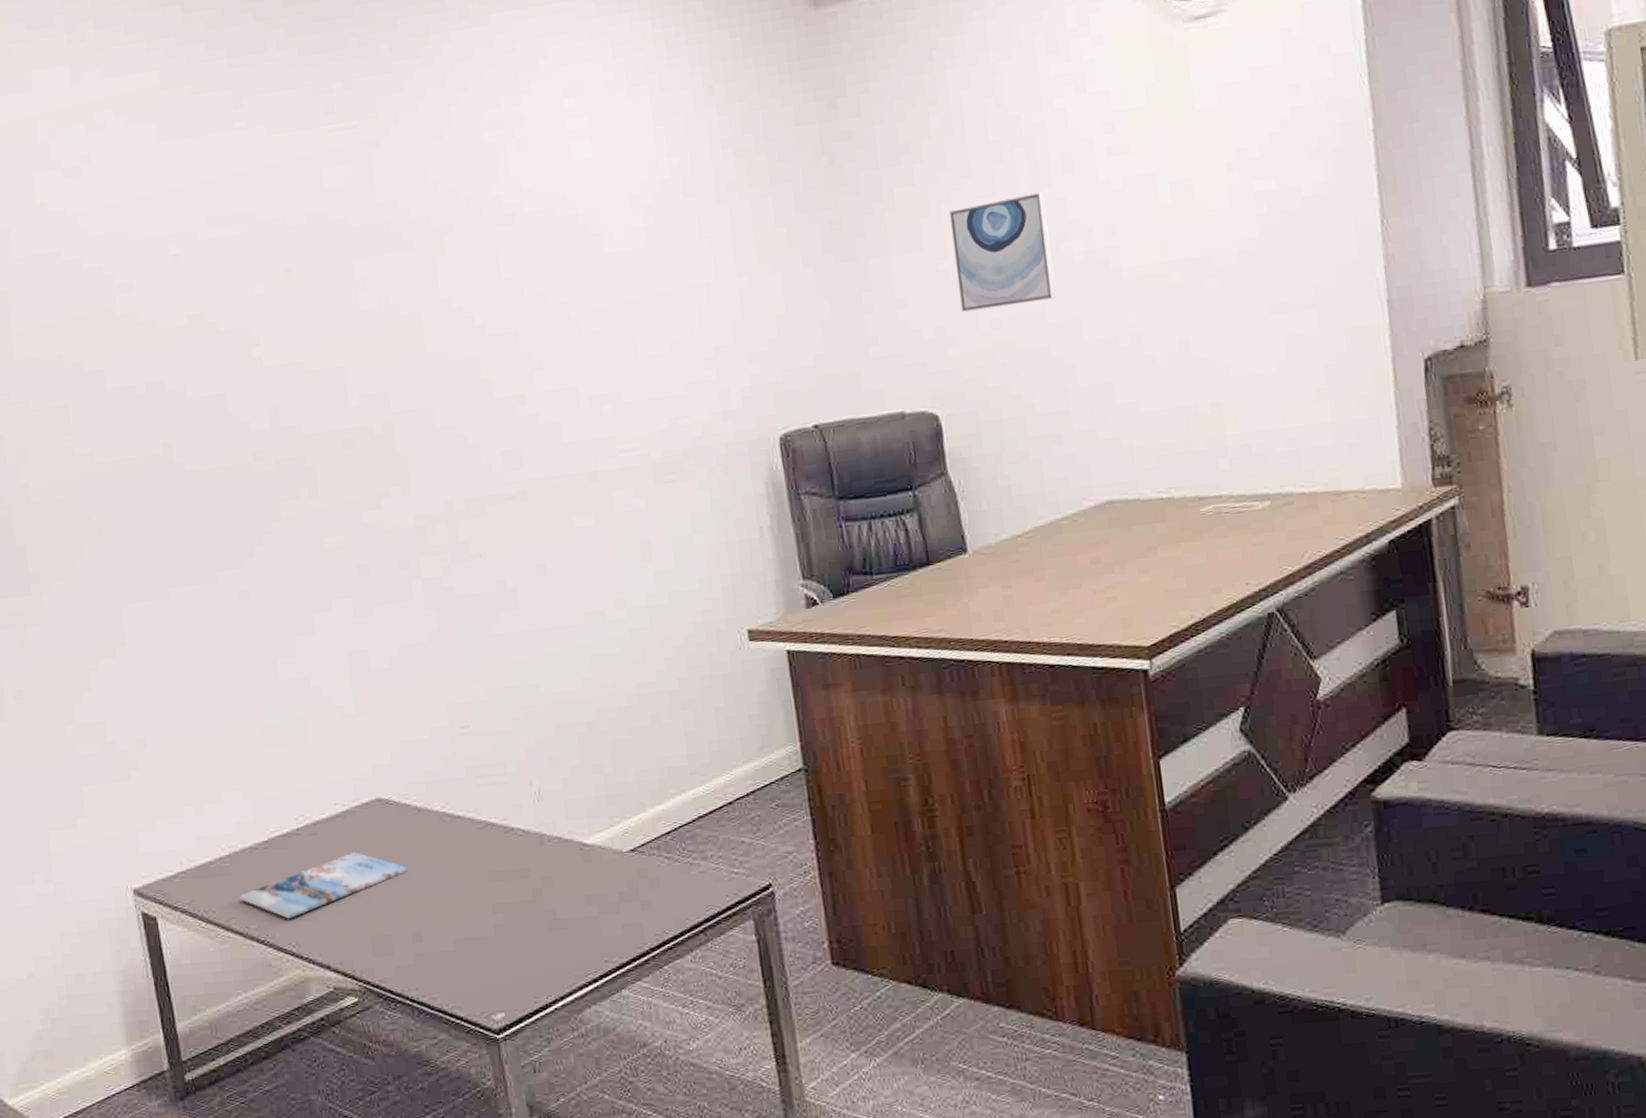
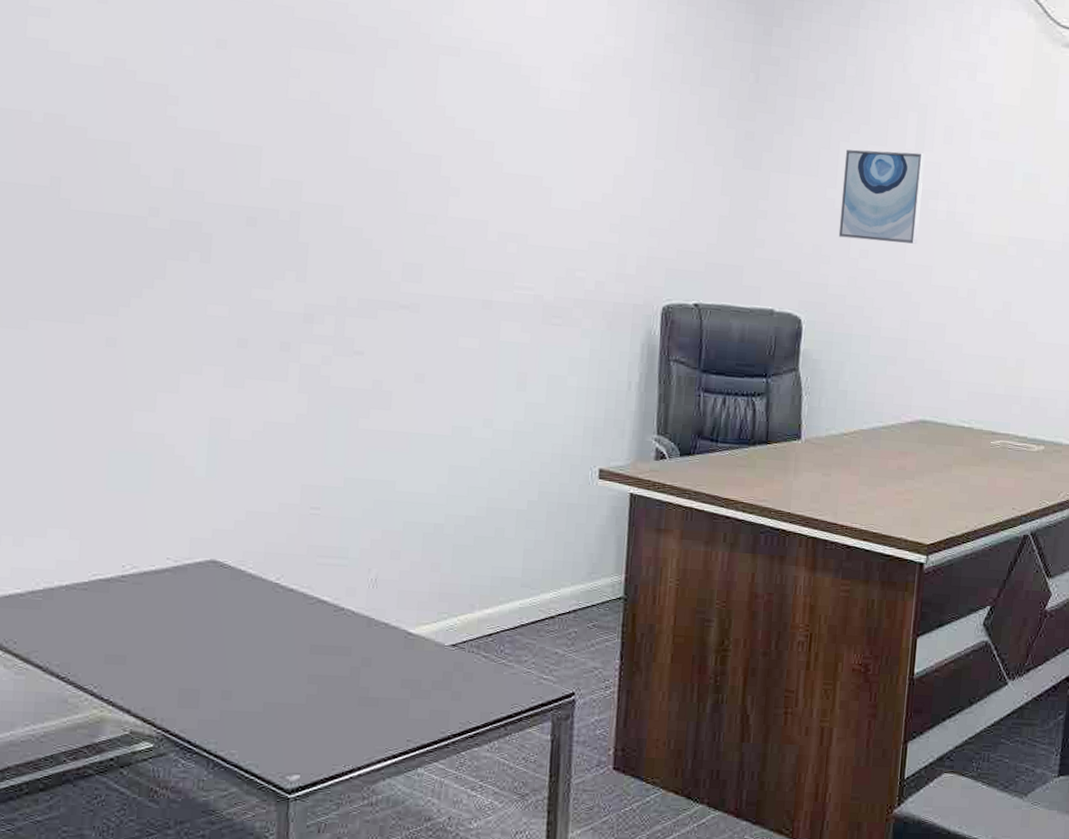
magazine: present [239,851,408,919] -> none [45,606,230,660]

